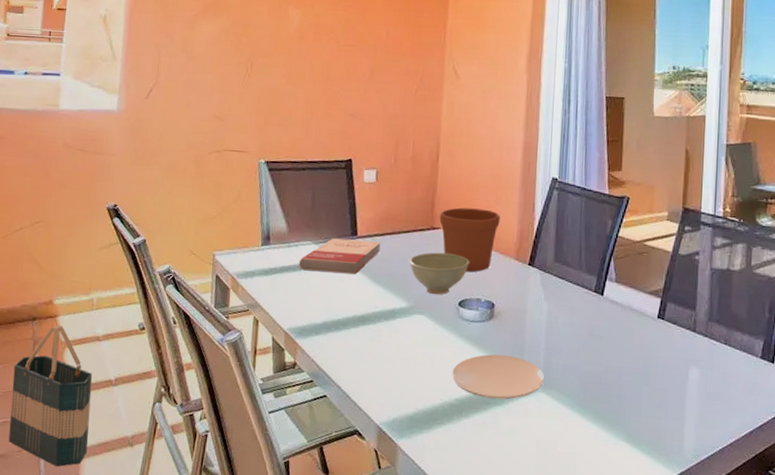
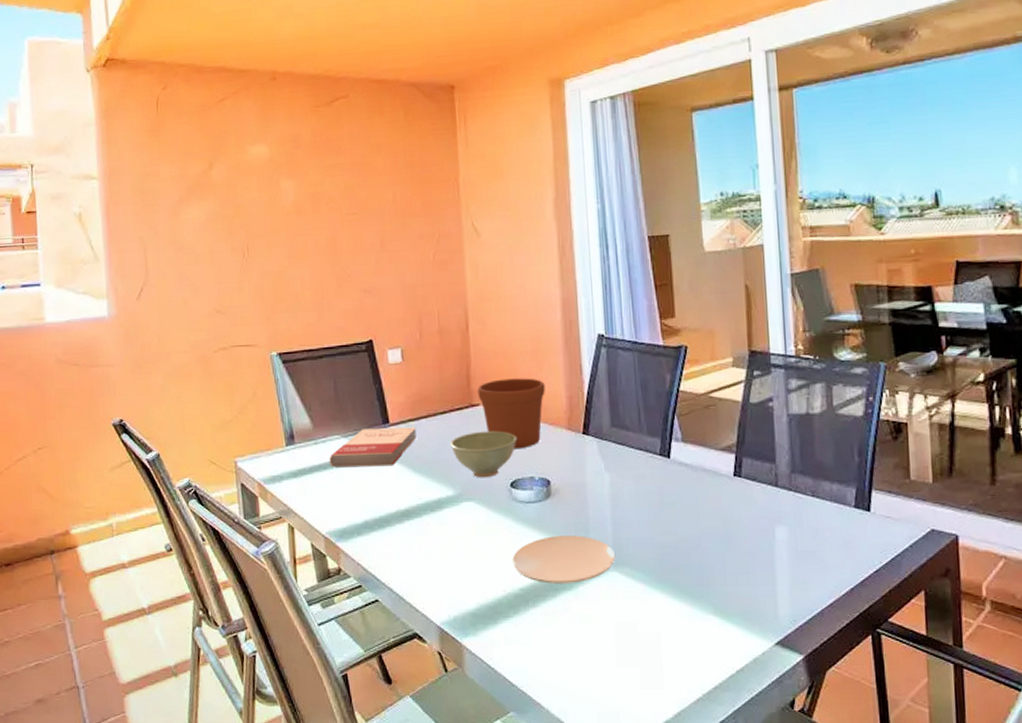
tote bag: present [8,324,93,467] -> none [38,555,130,706]

